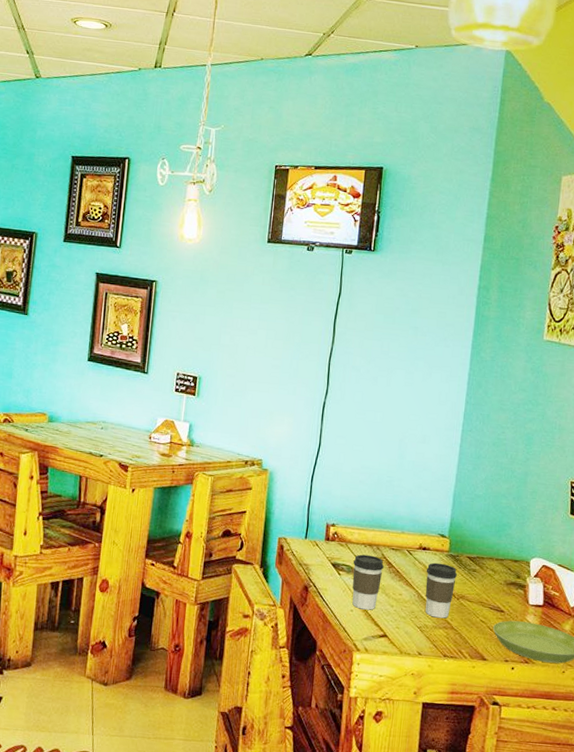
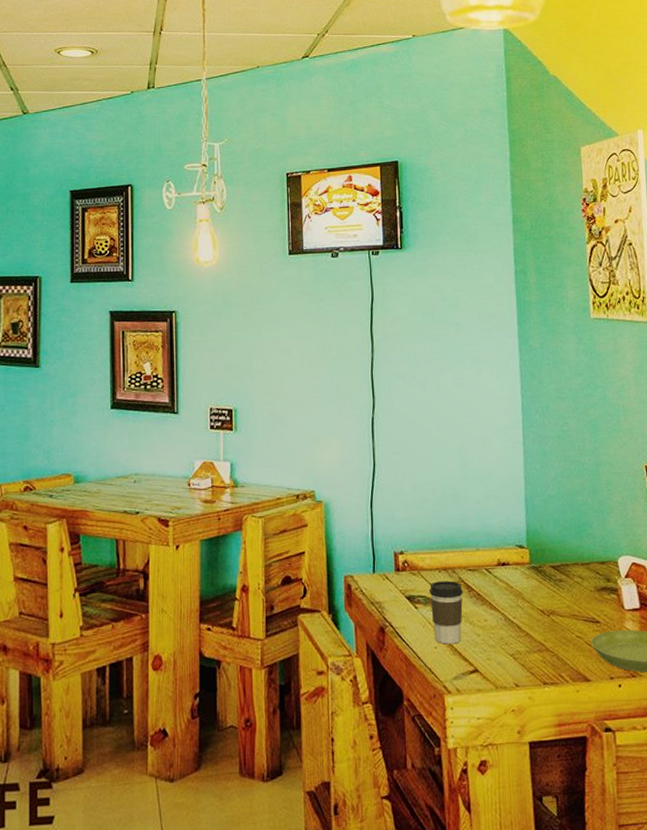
coffee cup: present [425,562,457,619] -> none [509,578,543,641]

